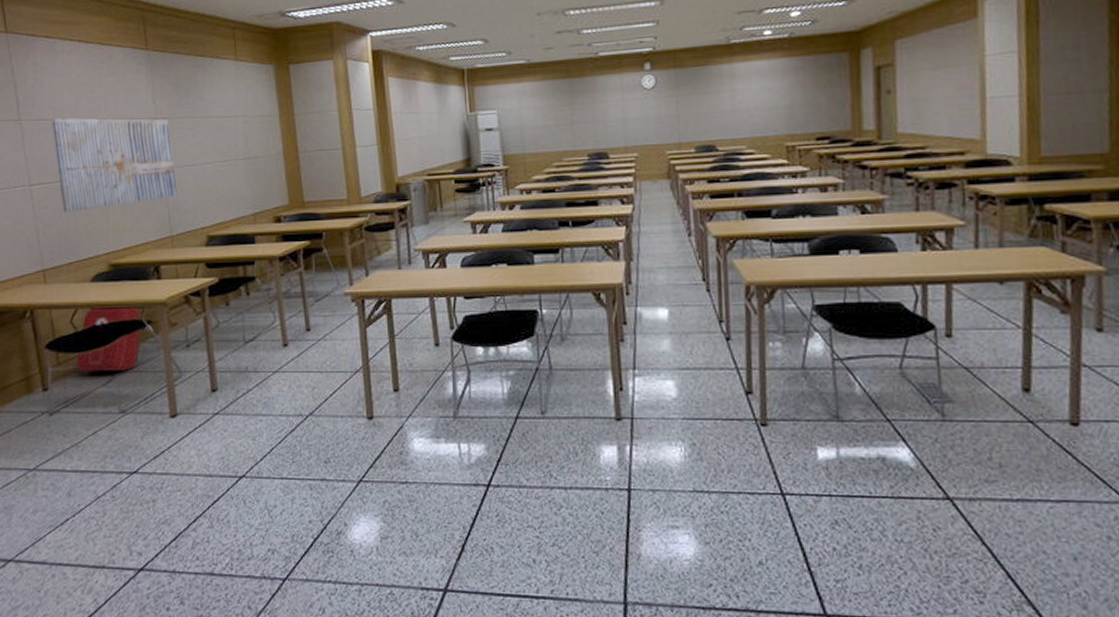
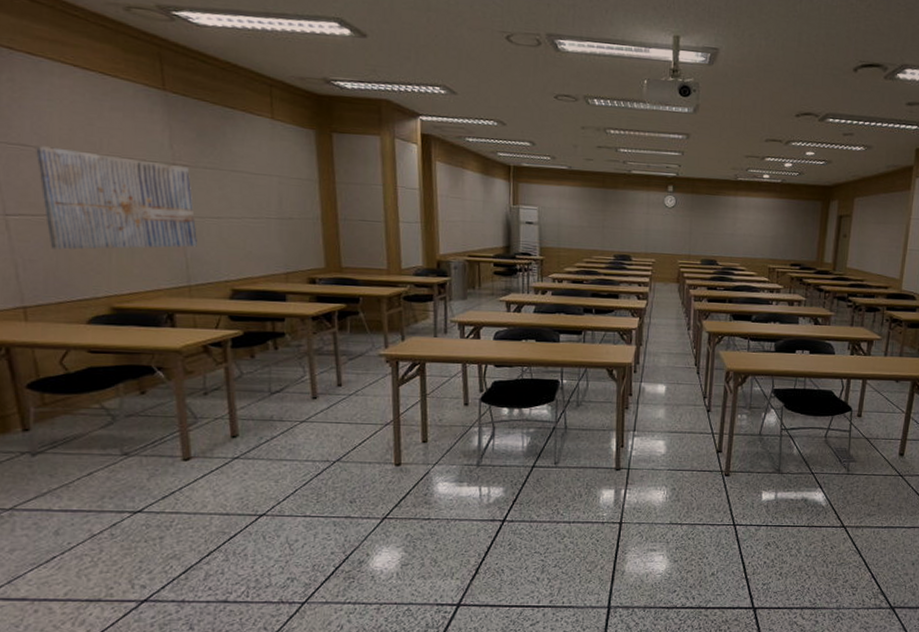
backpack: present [76,307,142,372] -> none [67,350,151,415]

